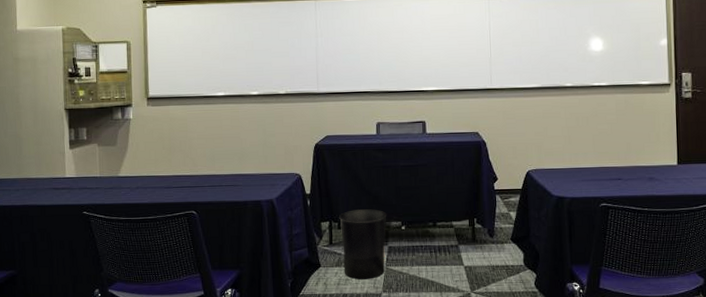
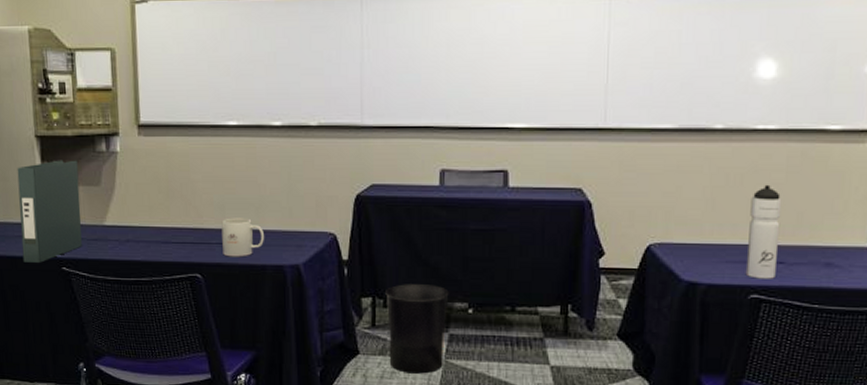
binder: none [48,126,100,210] -> present [17,160,82,263]
mug: none [212,165,246,196] -> present [221,218,265,257]
water bottle: none [595,124,617,192] -> present [745,184,782,279]

